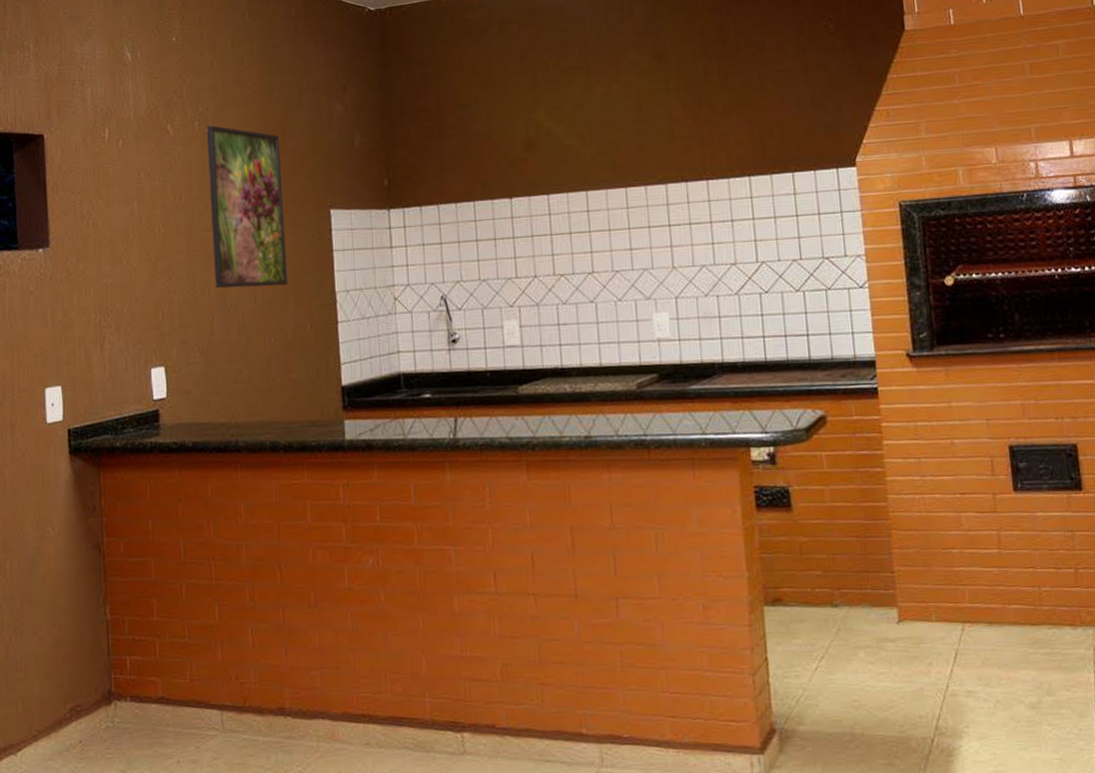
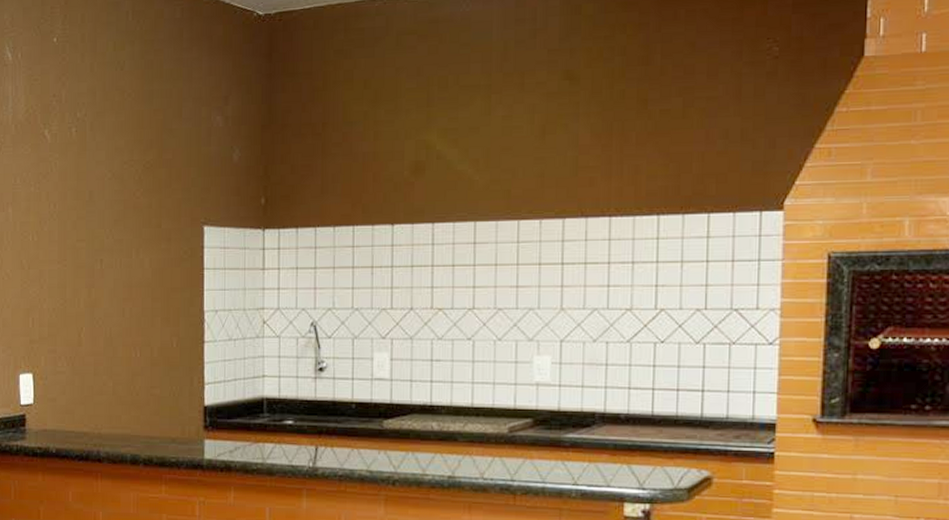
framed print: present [206,125,288,289] -> none [83,131,158,301]

